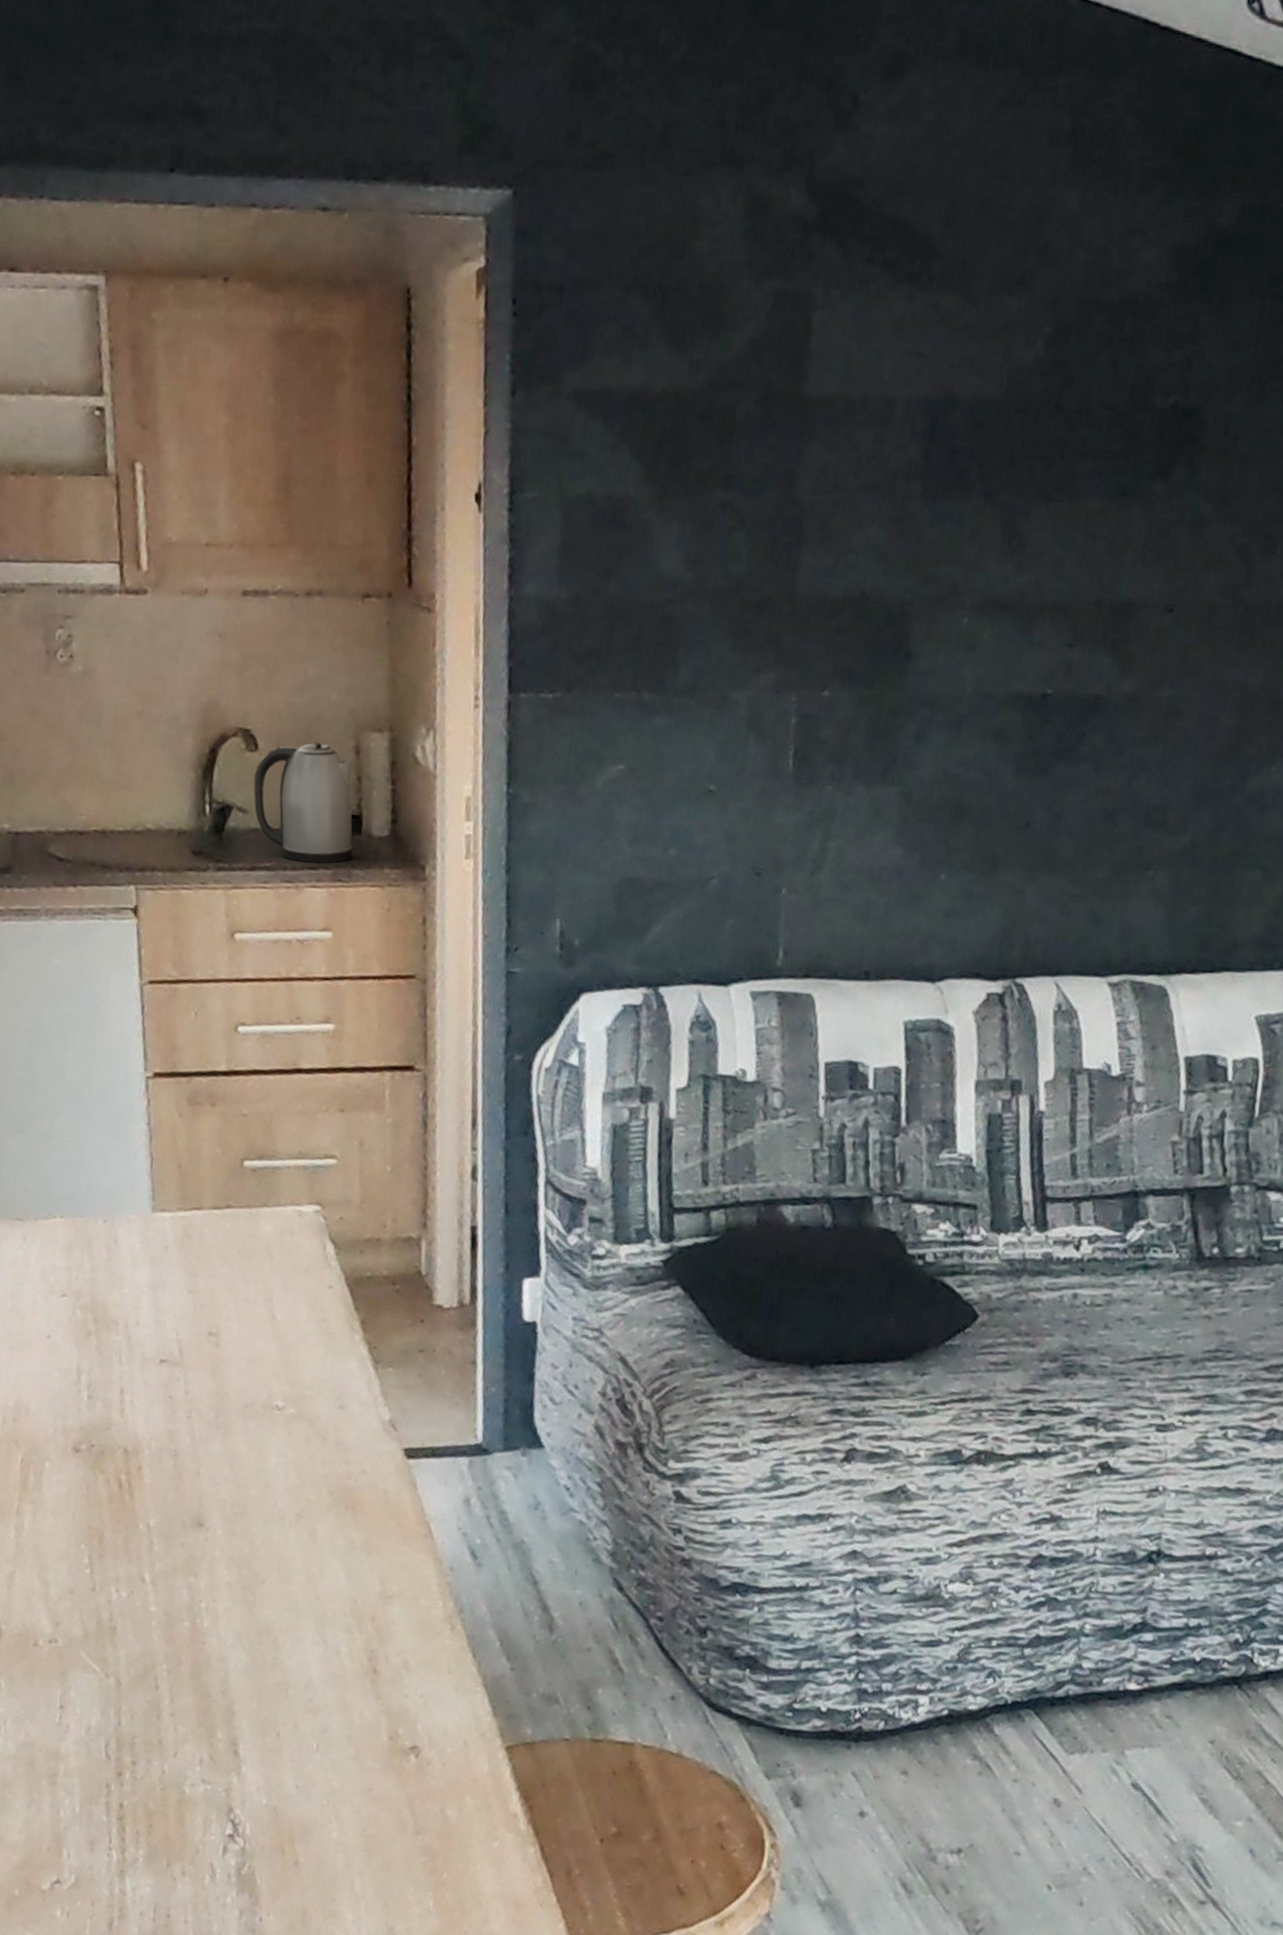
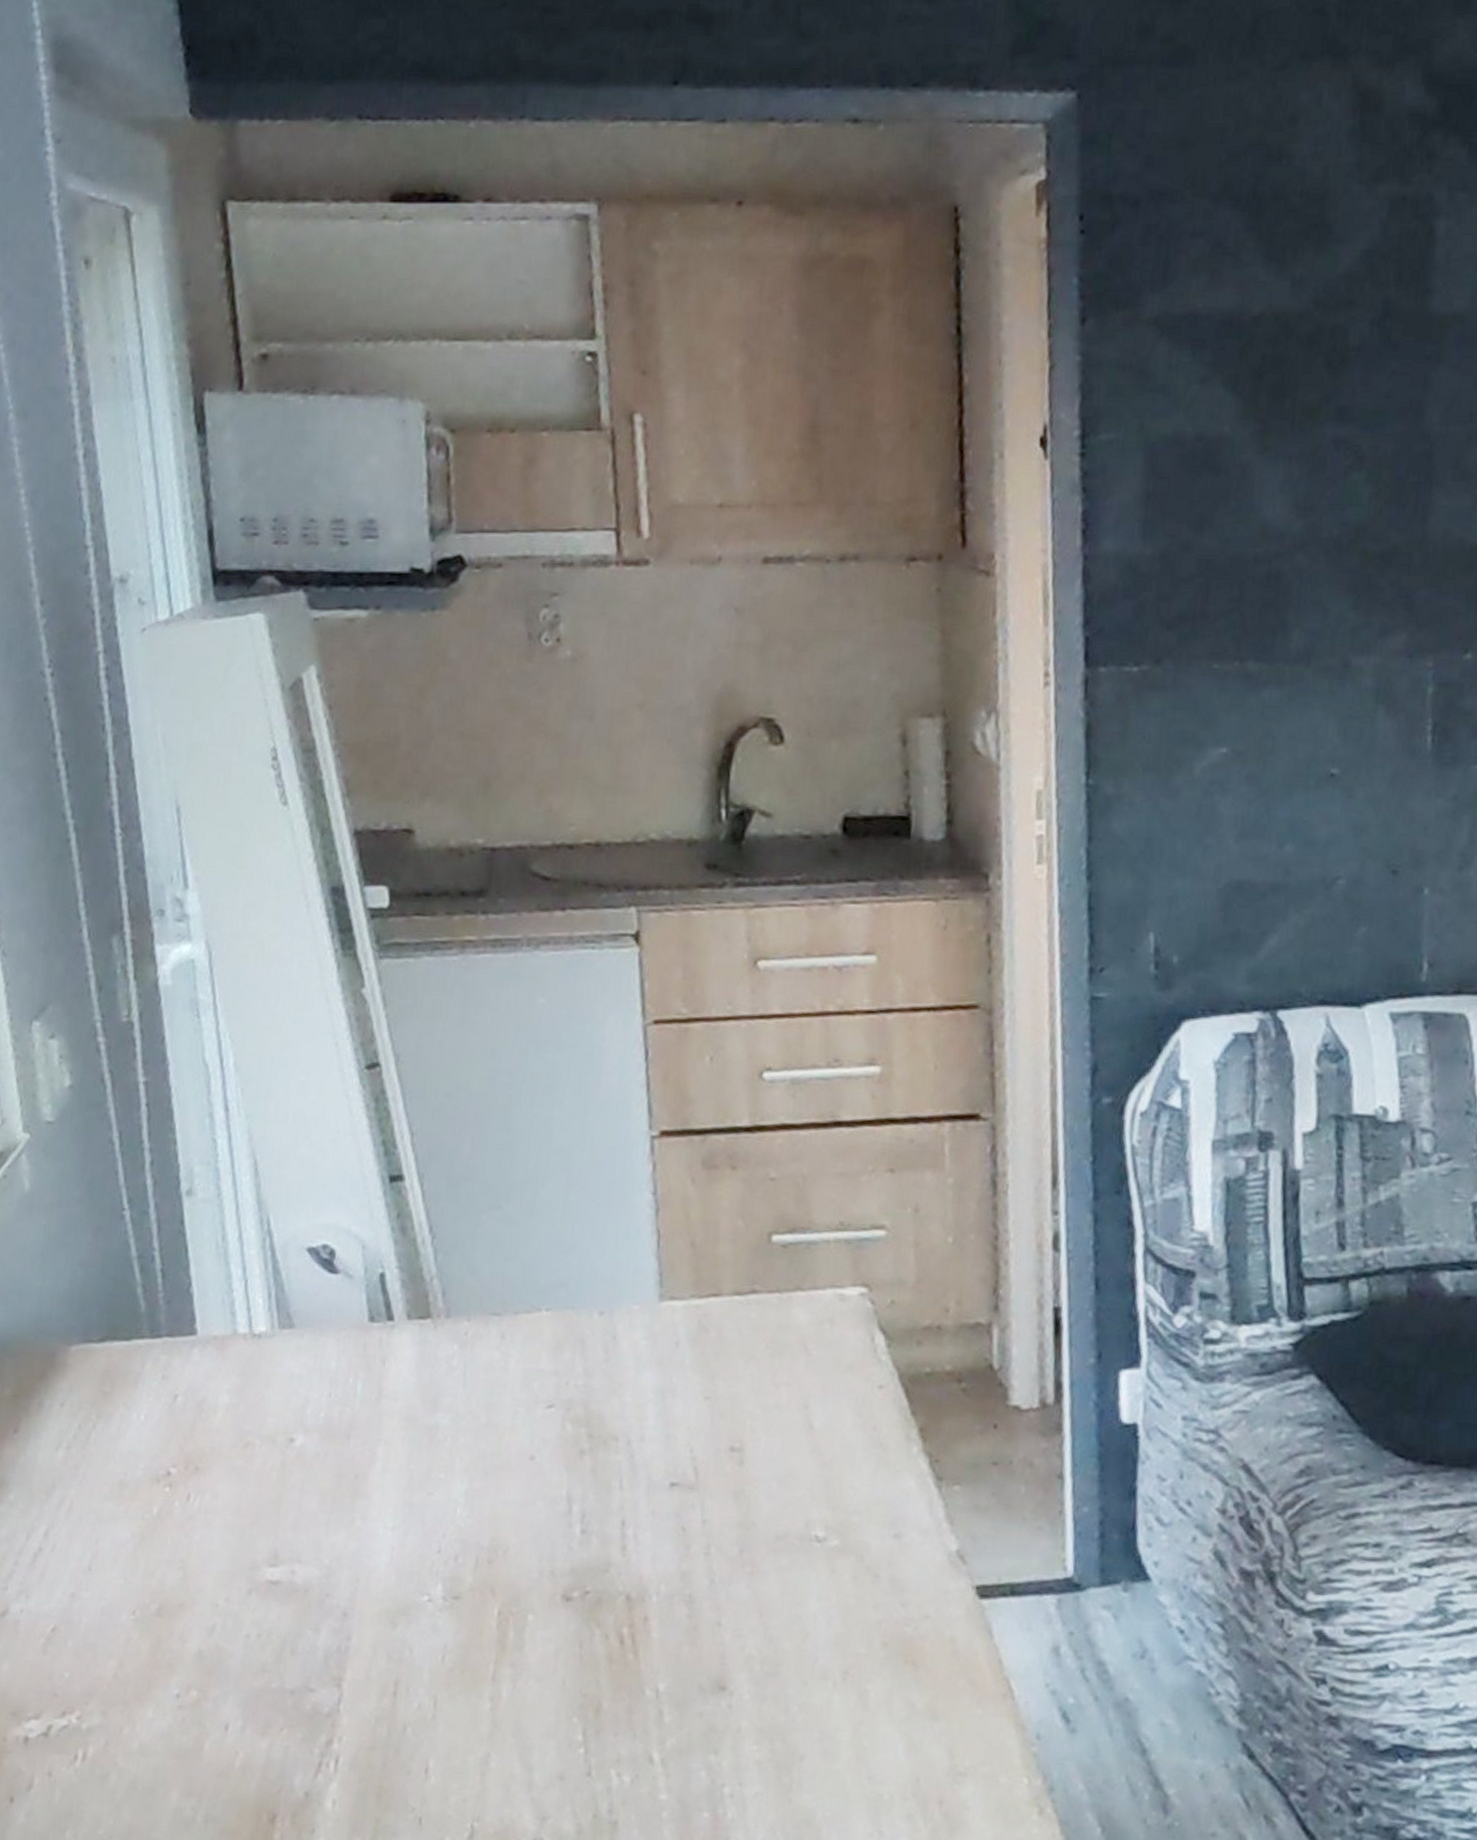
kettle: present [253,742,353,864] -> none [779,732,901,876]

